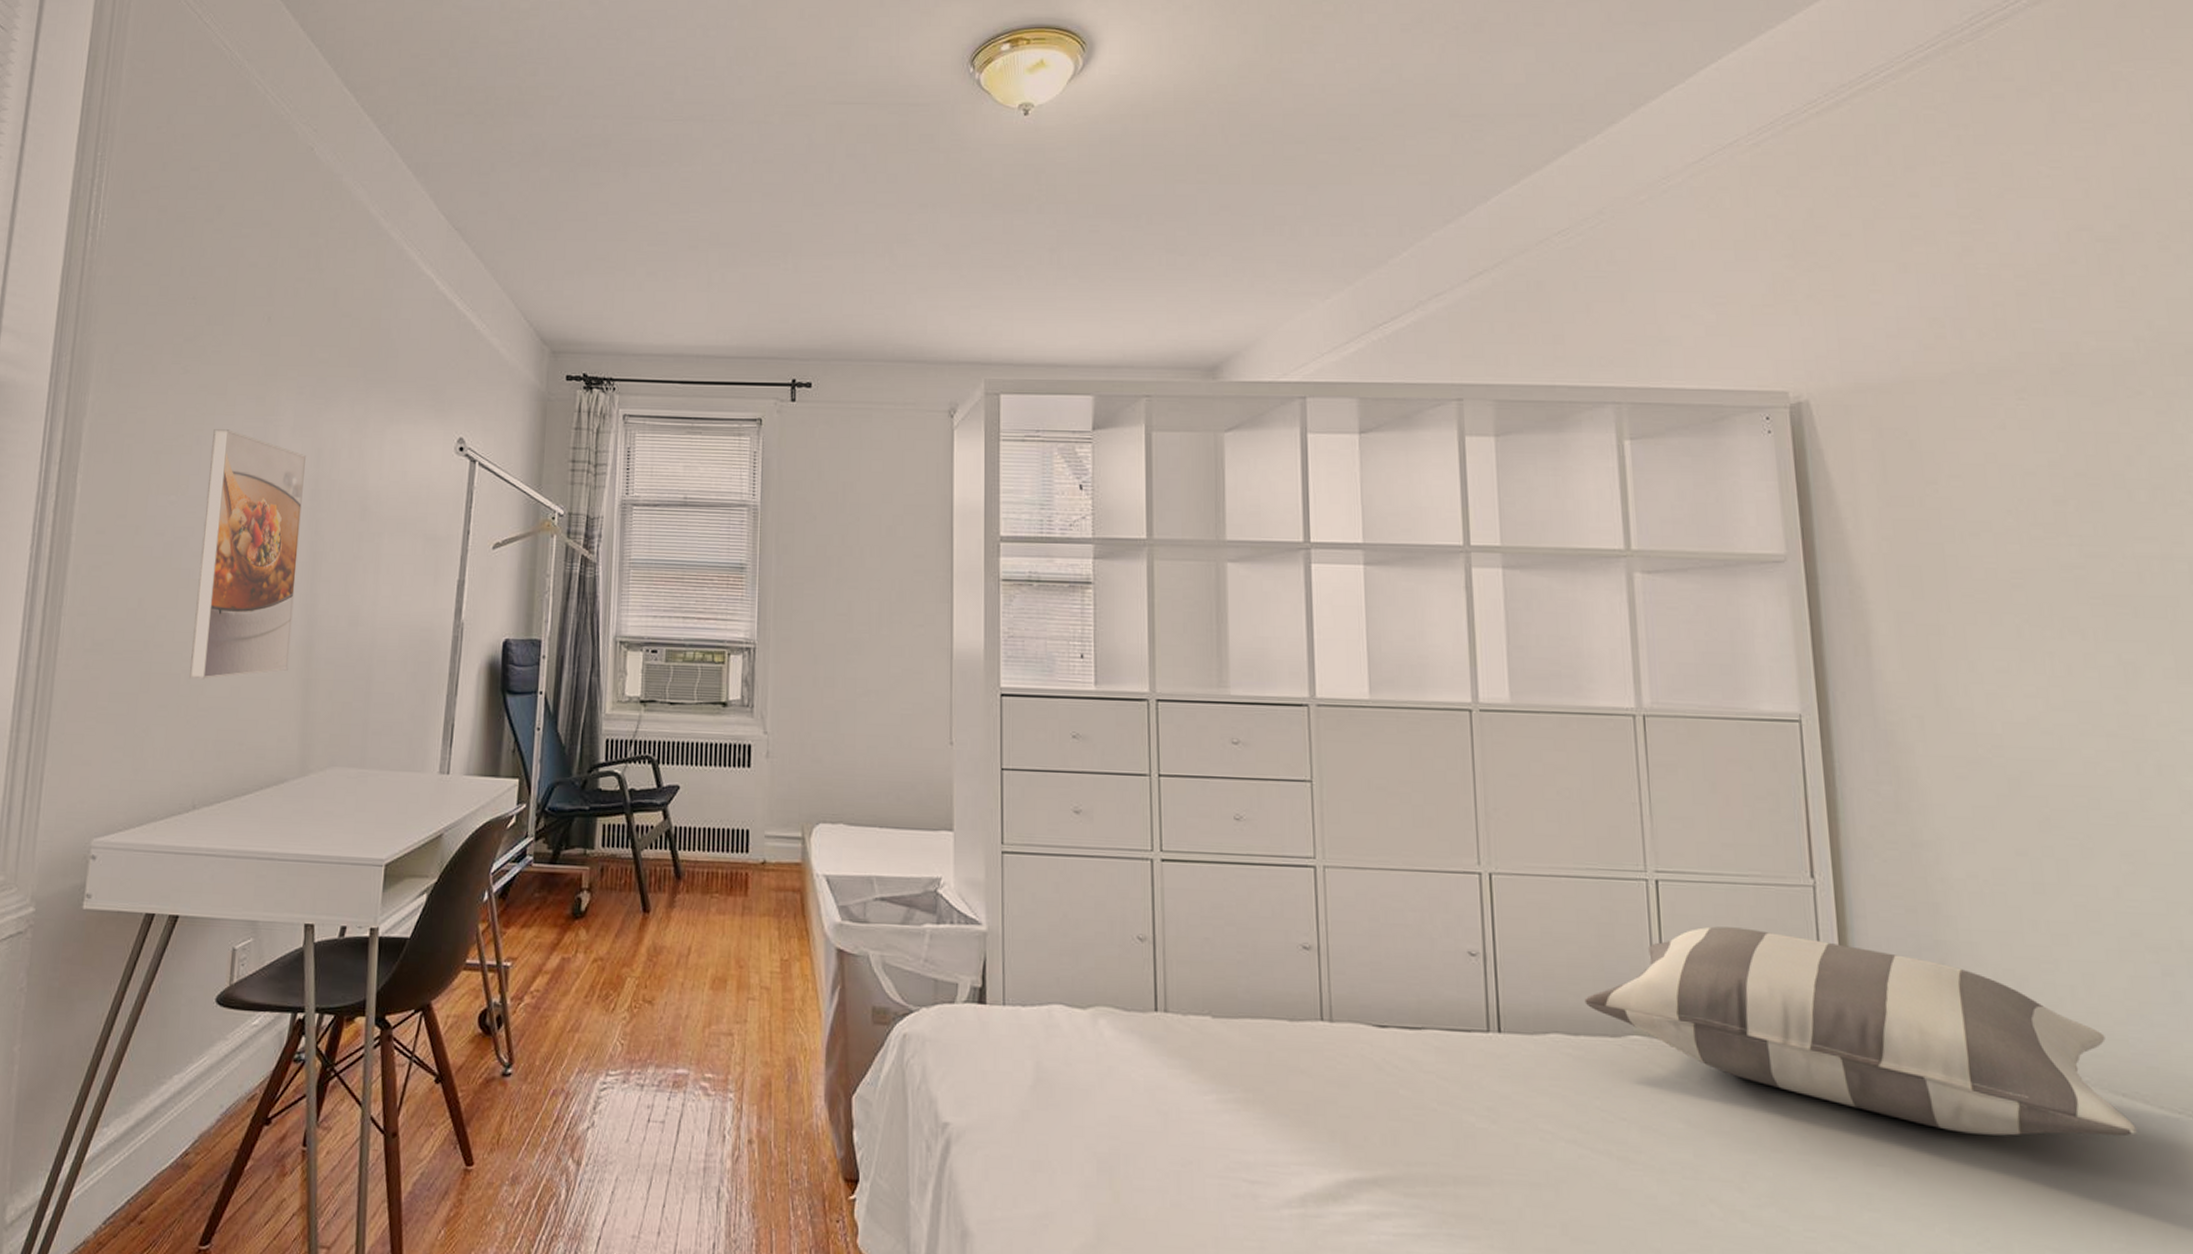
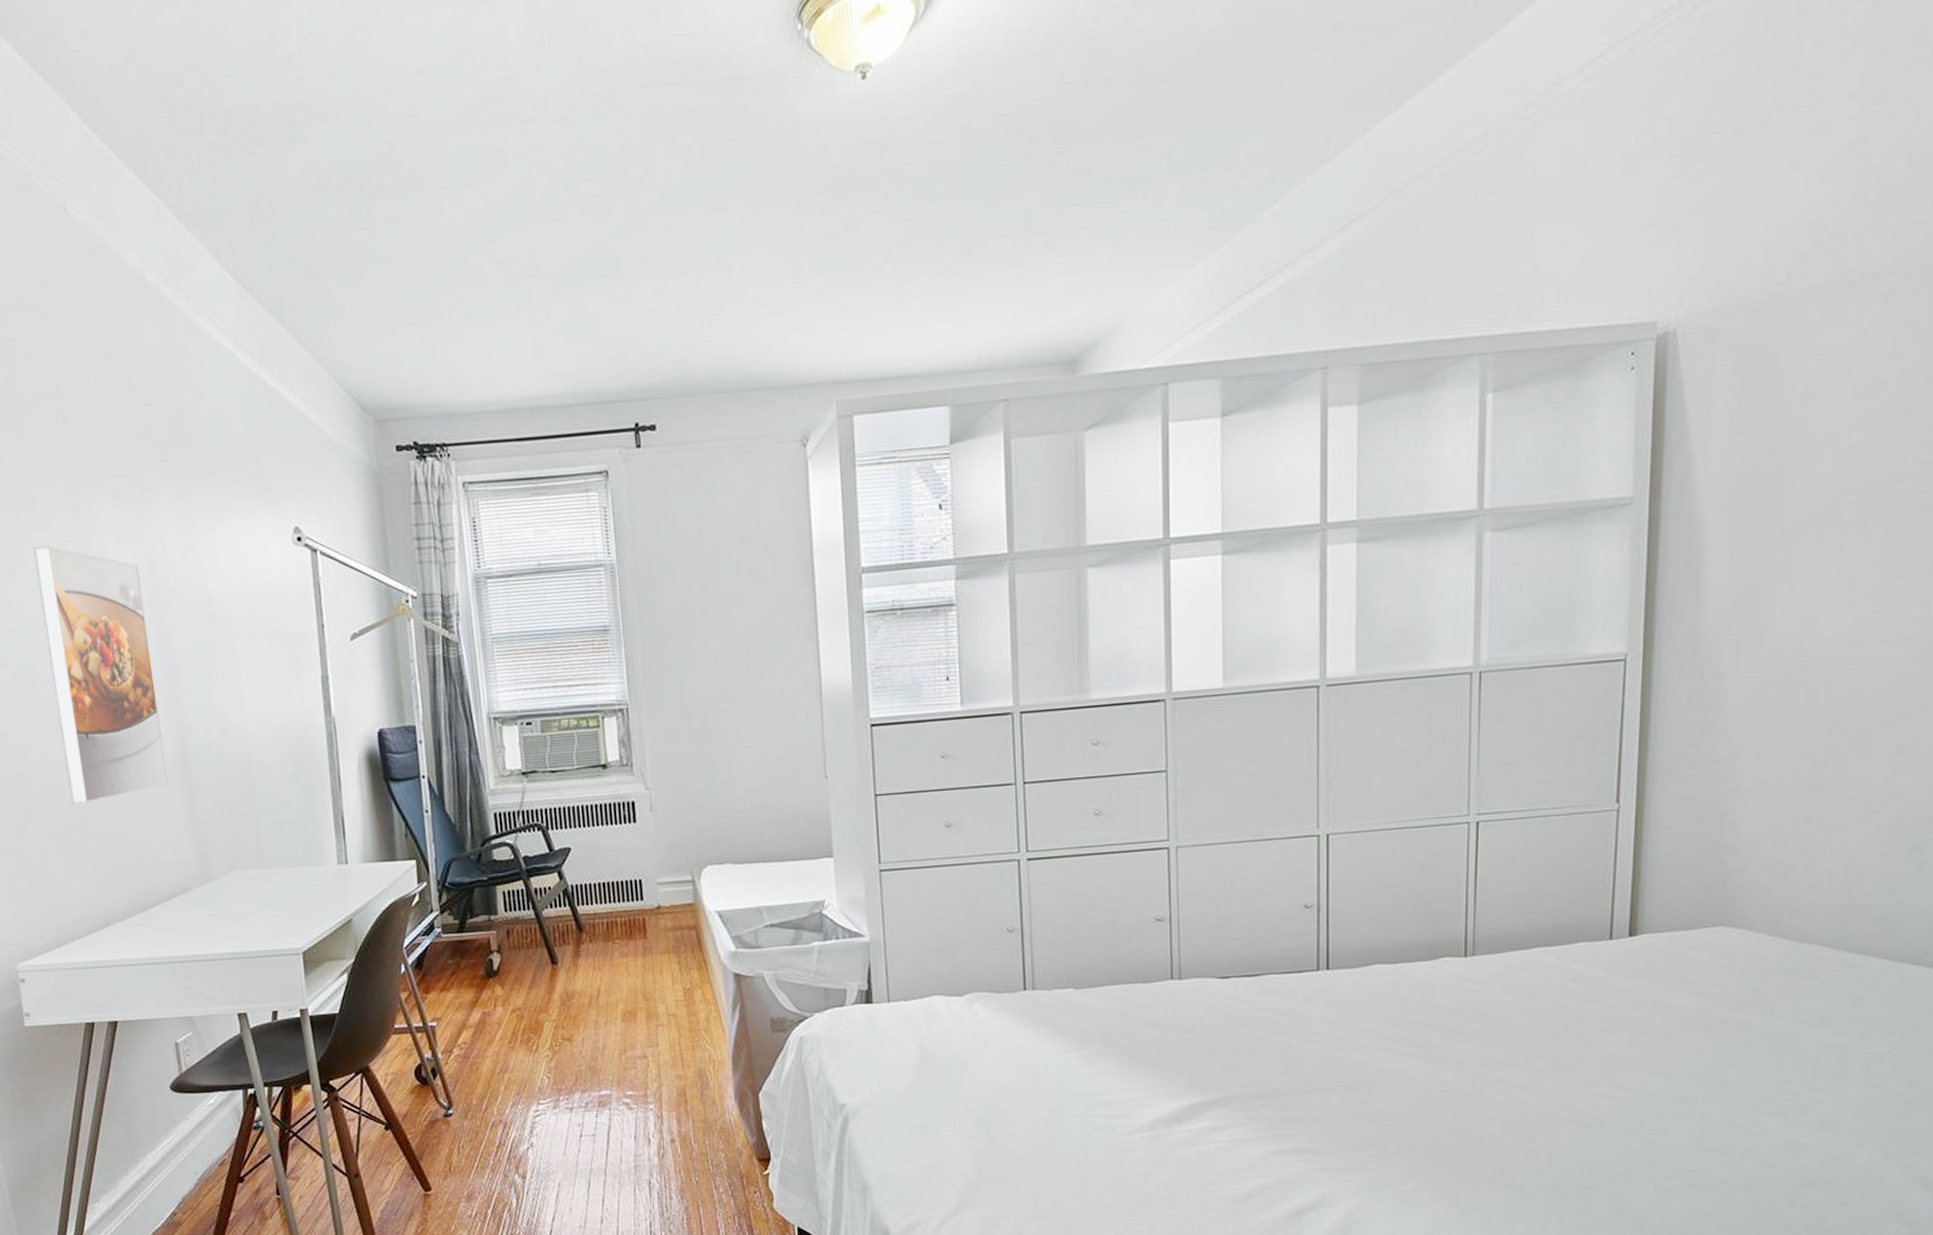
pillow: present [1584,926,2137,1137] -> none [1404,854,1863,1001]

